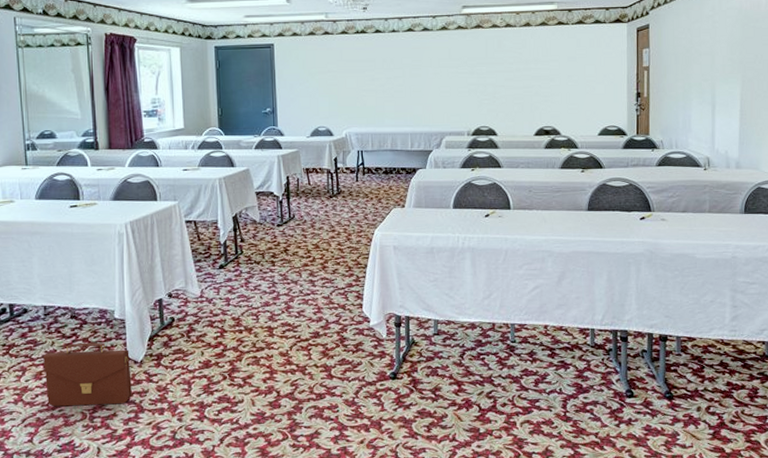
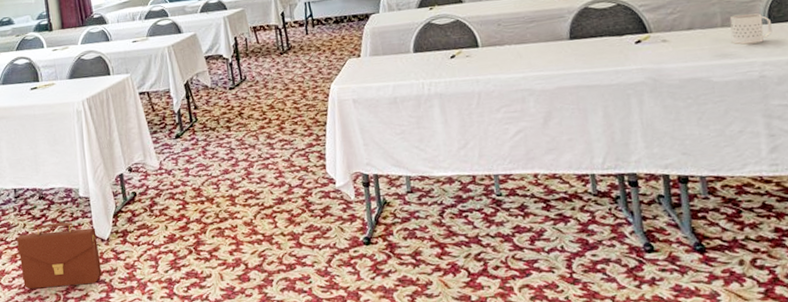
mug: none [715,203,746,229] -> present [729,13,772,45]

